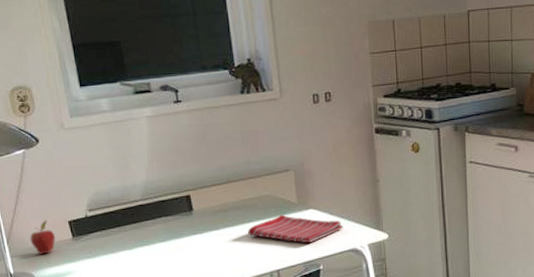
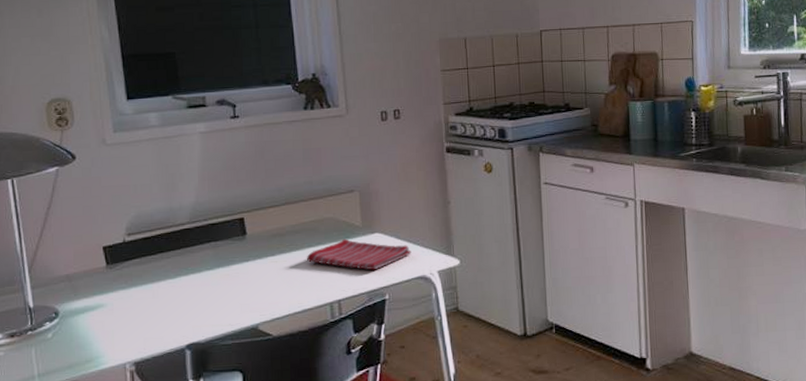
fruit: present [30,219,56,254] -> none [56,245,87,285]

